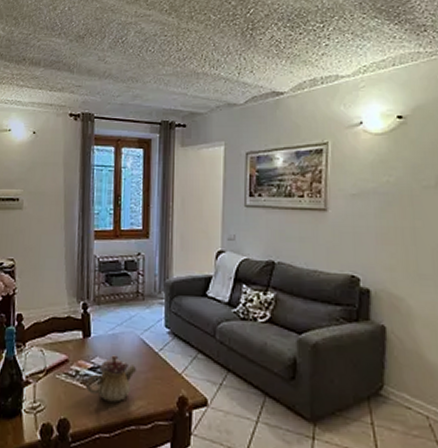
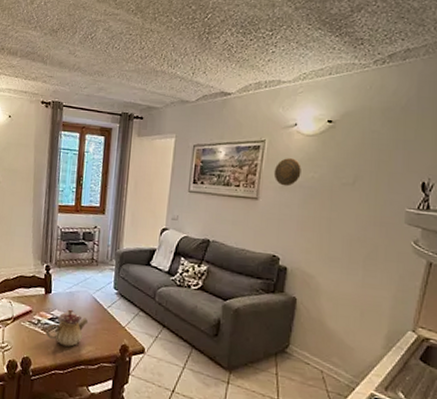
decorative plate: none [342,161,374,194] -> present [273,158,301,187]

